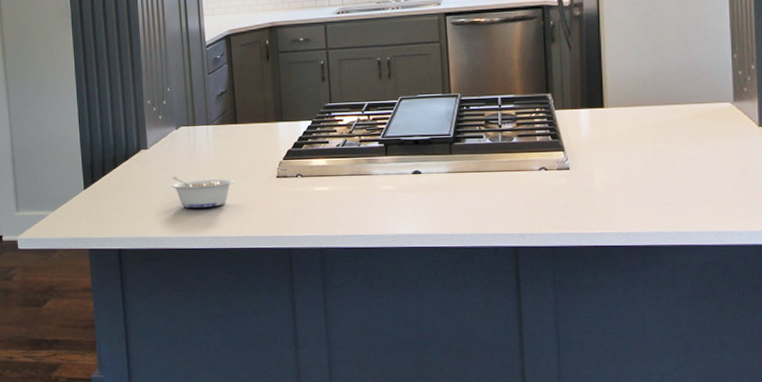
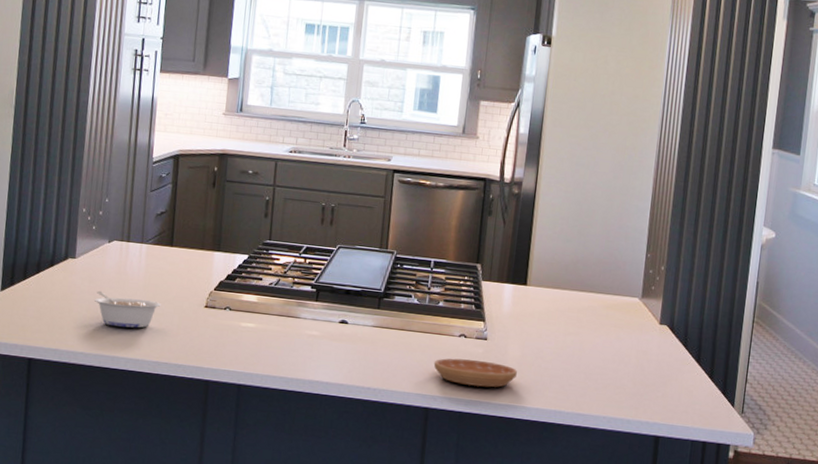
saucer: none [516,191,607,218] -> present [433,358,517,388]

